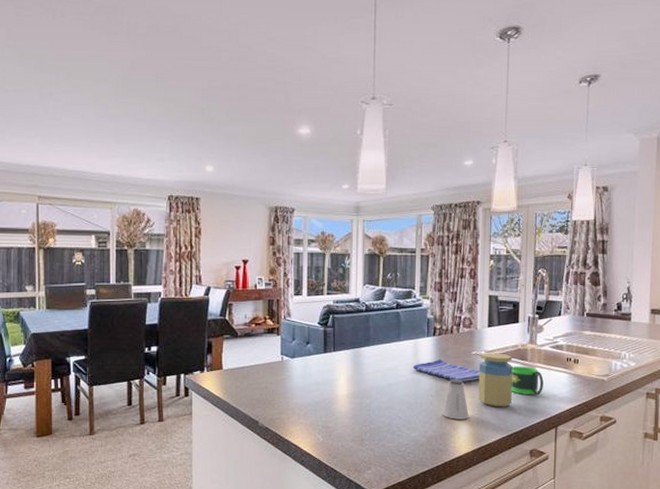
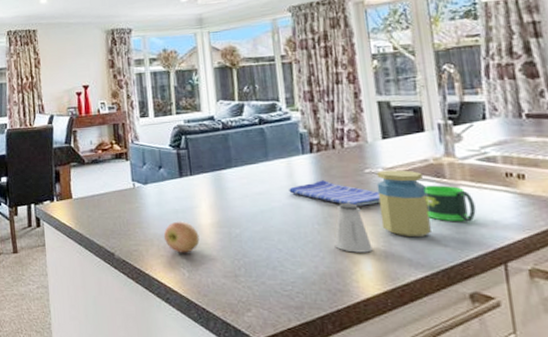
apple: none [304,392,335,421] -> present [163,221,200,253]

